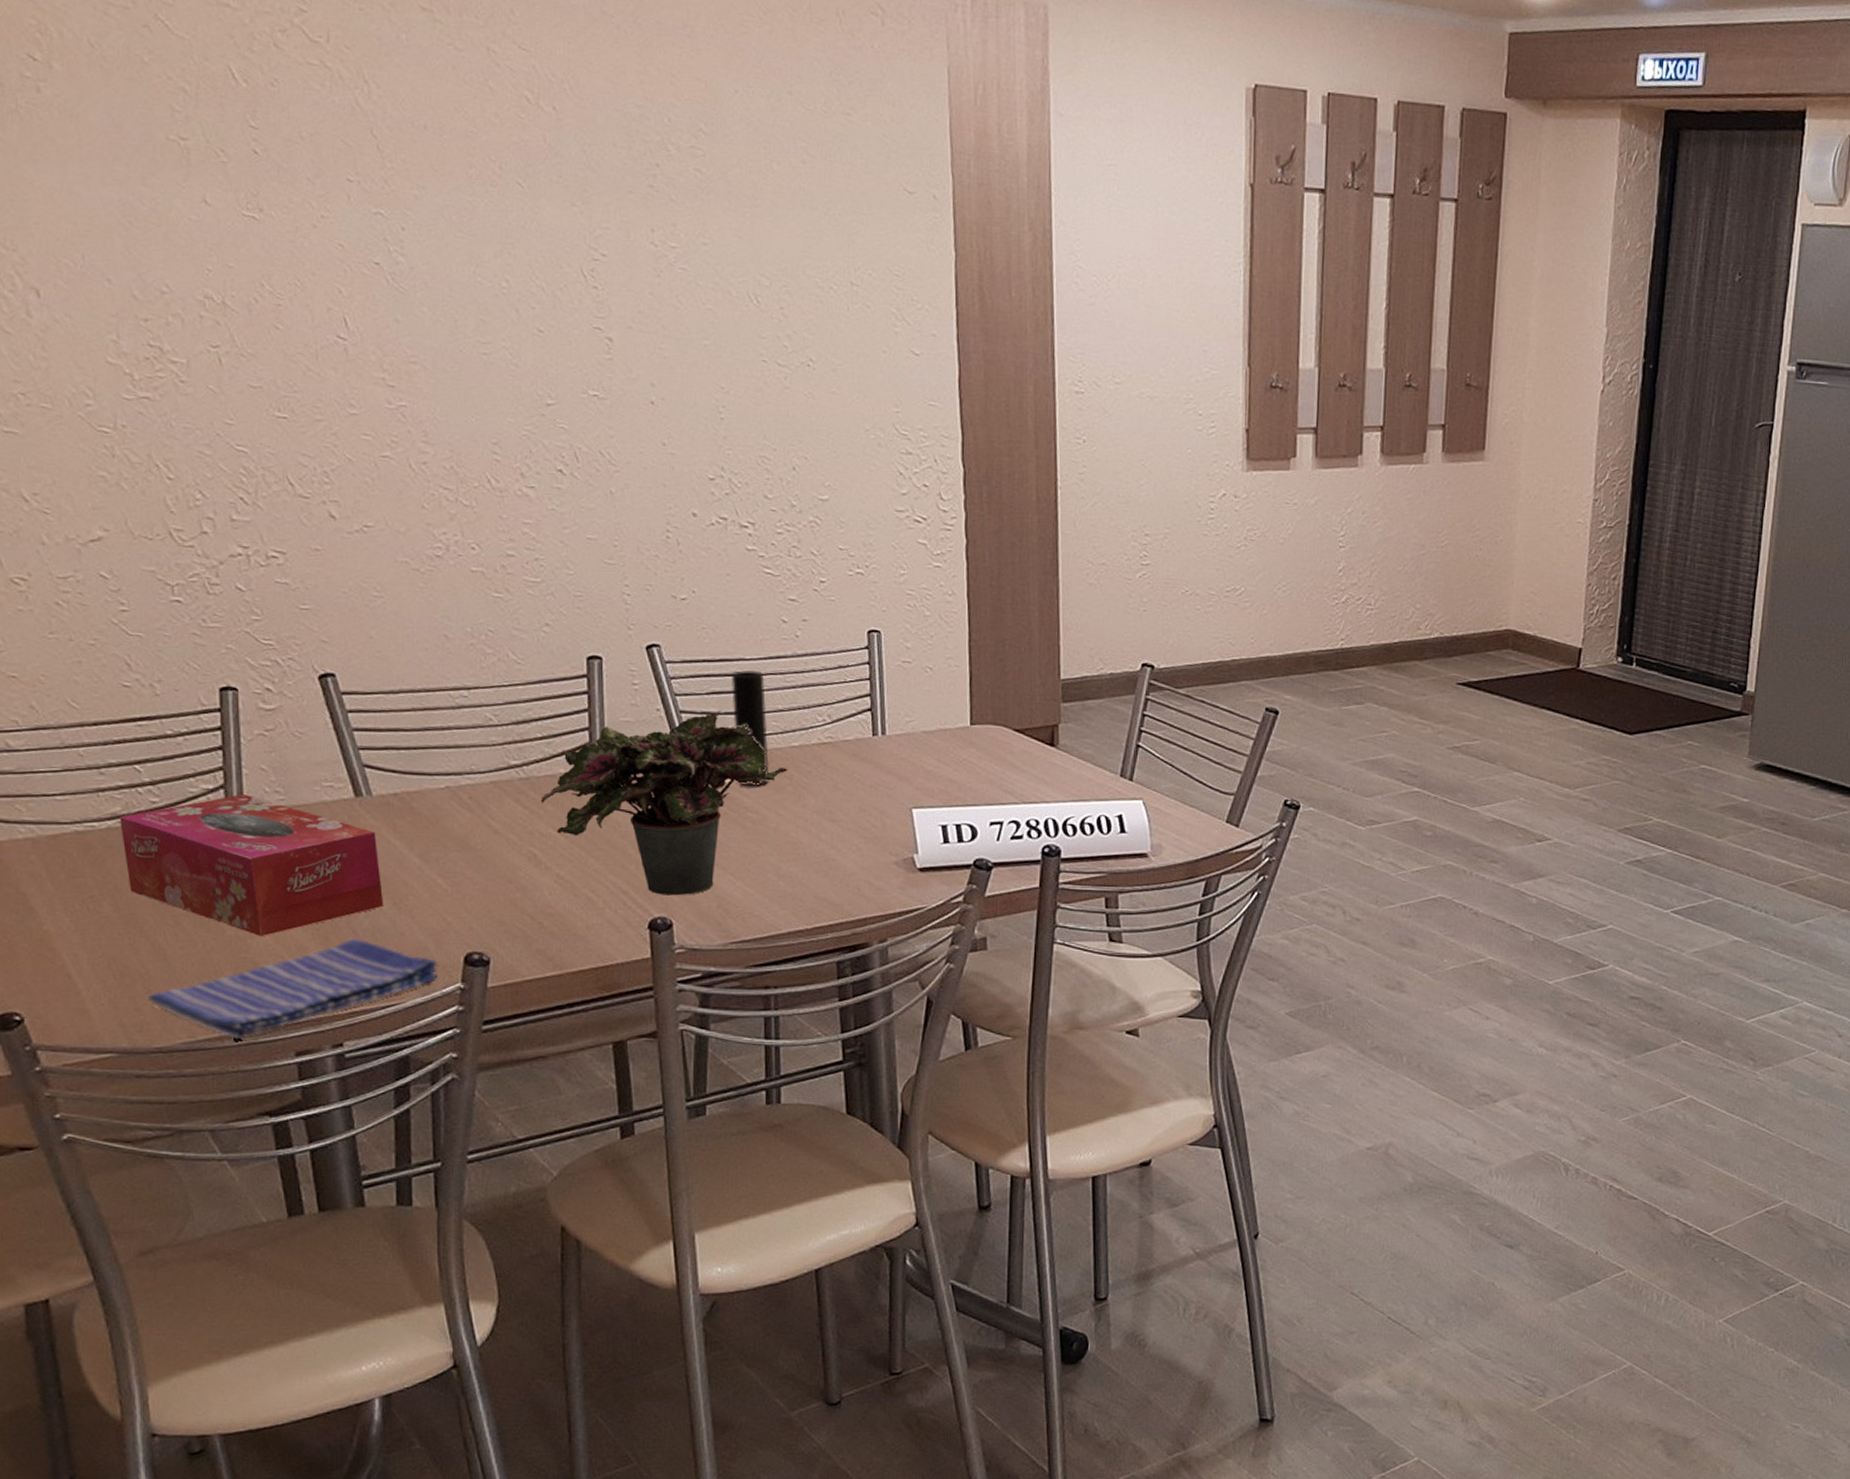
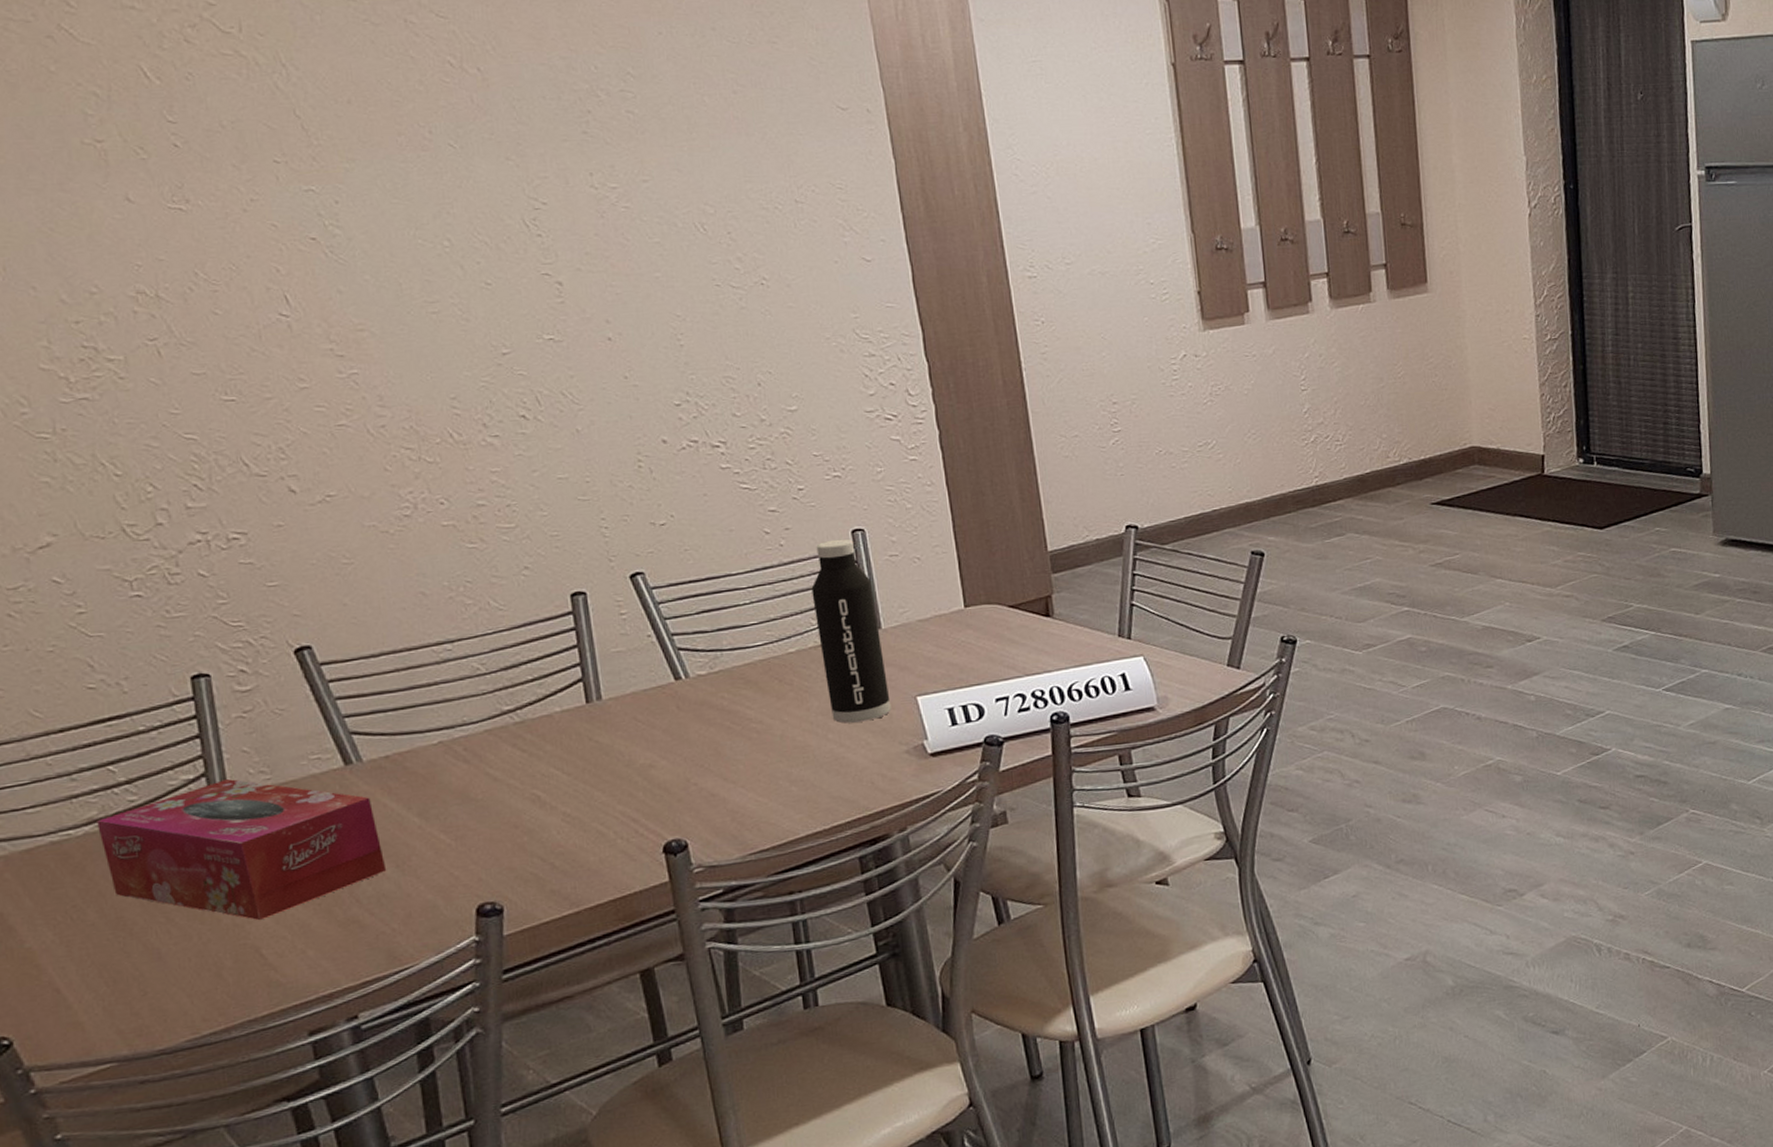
dish towel: present [148,938,438,1040] -> none [145,907,450,1029]
potted plant: present [540,711,788,896] -> none [538,628,788,818]
cup: present [731,670,770,787] -> none [720,584,770,699]
water bottle: none [821,637,886,827] -> present [811,539,891,724]

